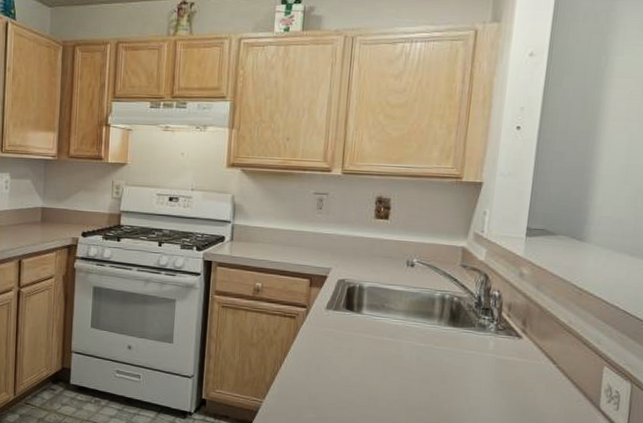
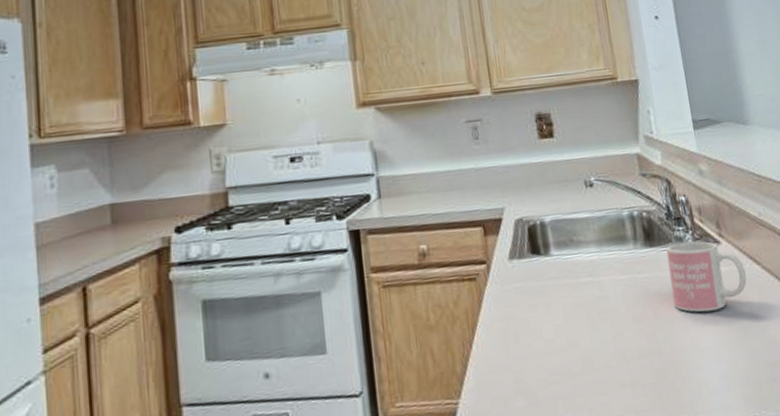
mug: none [462,328,540,391] -> present [666,241,747,313]

